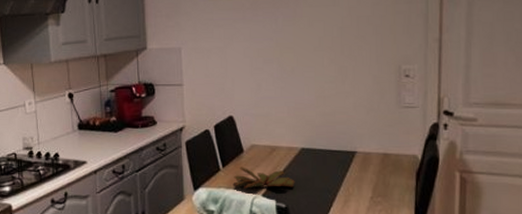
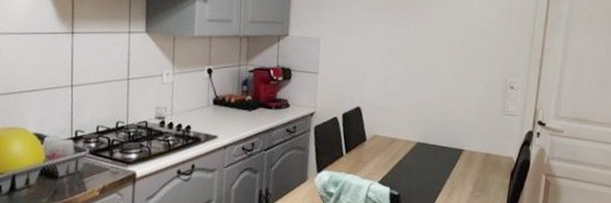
succulent plant: present [234,167,295,189] -> none [354,154,409,177]

